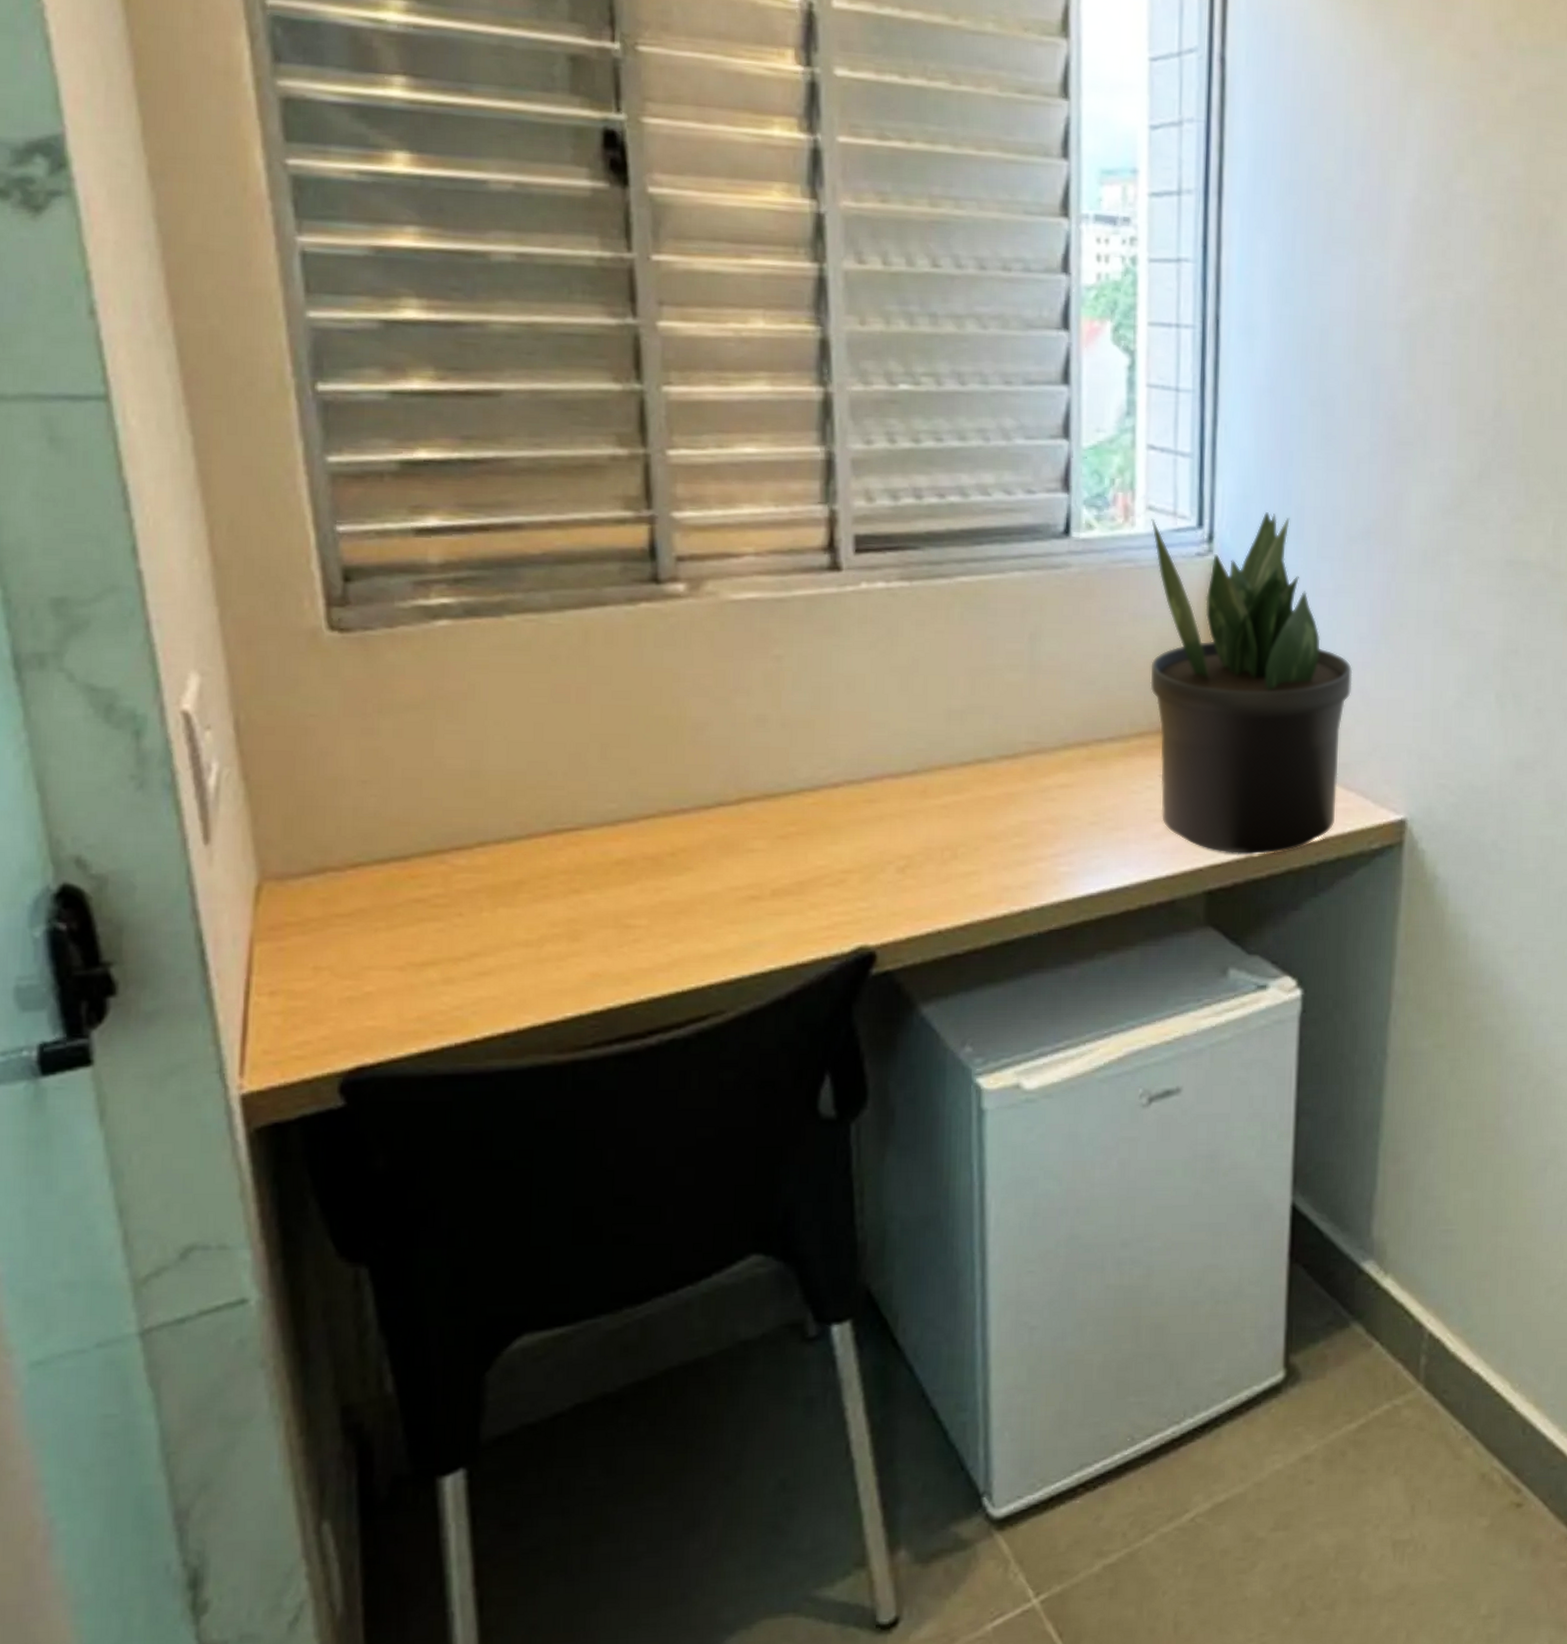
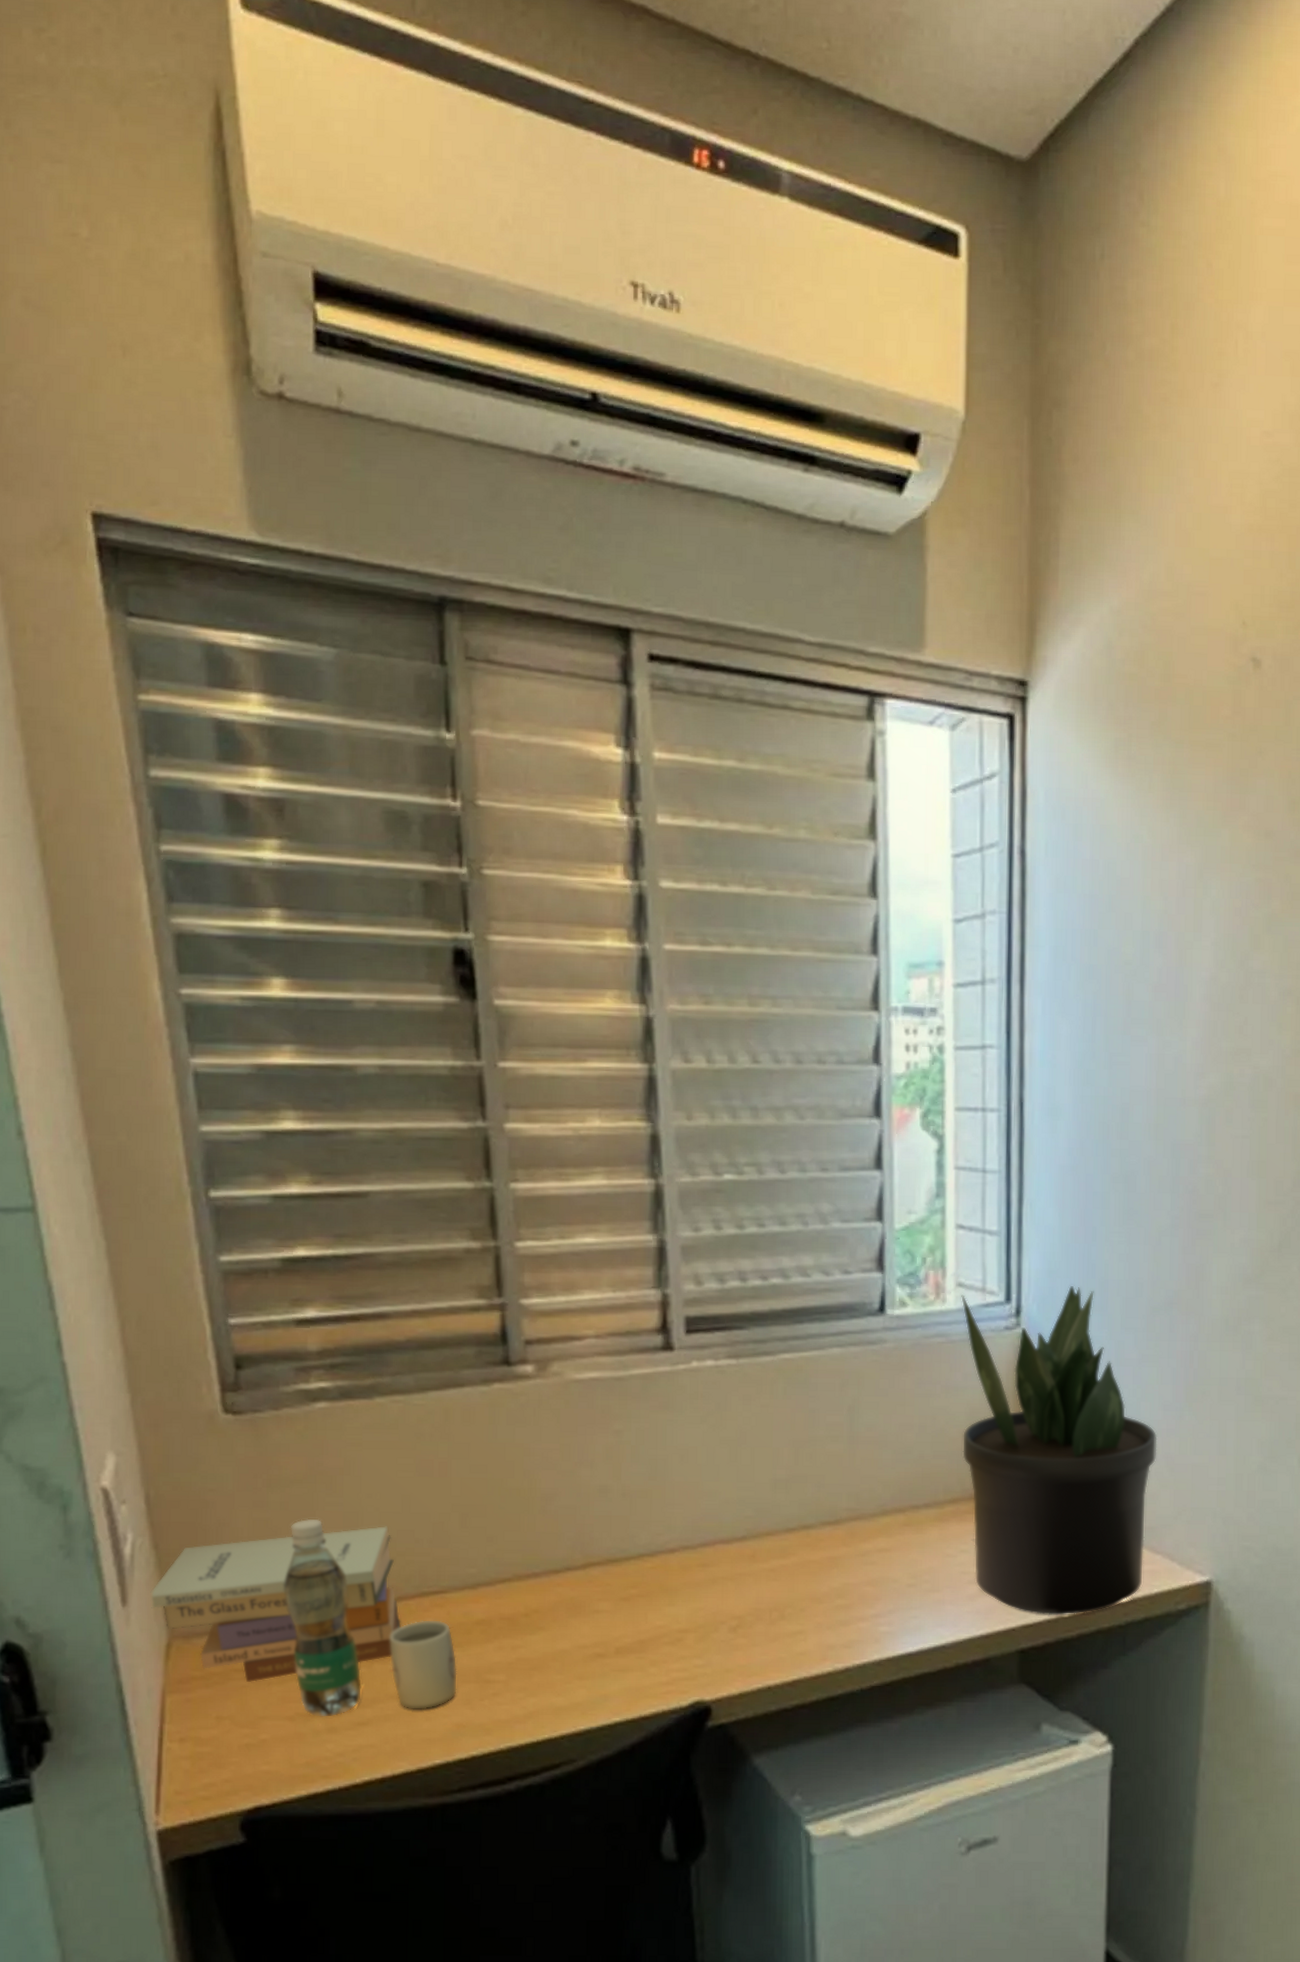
books: none [238,757,530,928] -> present [150,1526,401,1682]
bottle: none [394,747,484,967] -> present [283,1518,362,1717]
mug: none [516,859,593,957] -> present [389,1620,457,1709]

